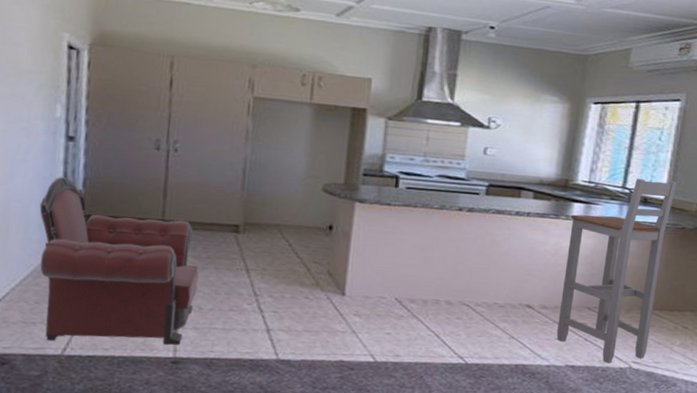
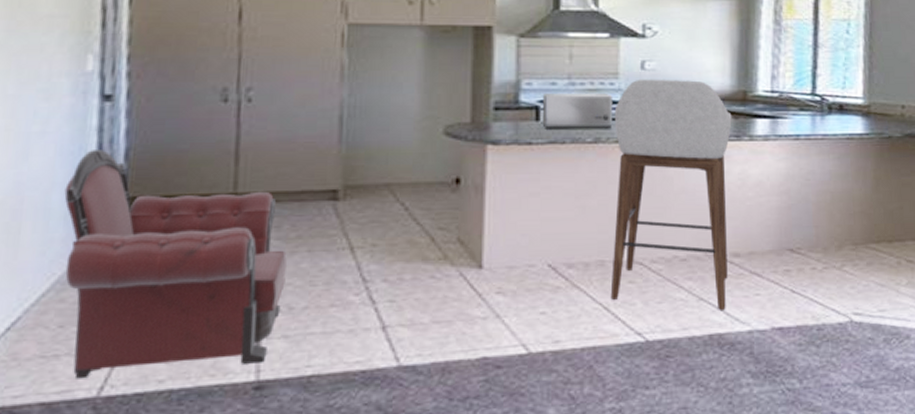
toaster: none [400,167,459,199] -> present [542,94,614,131]
bar stool: none [441,162,554,348] -> present [610,79,732,311]
bar stool: present [556,178,678,363] -> none [755,81,876,319]

